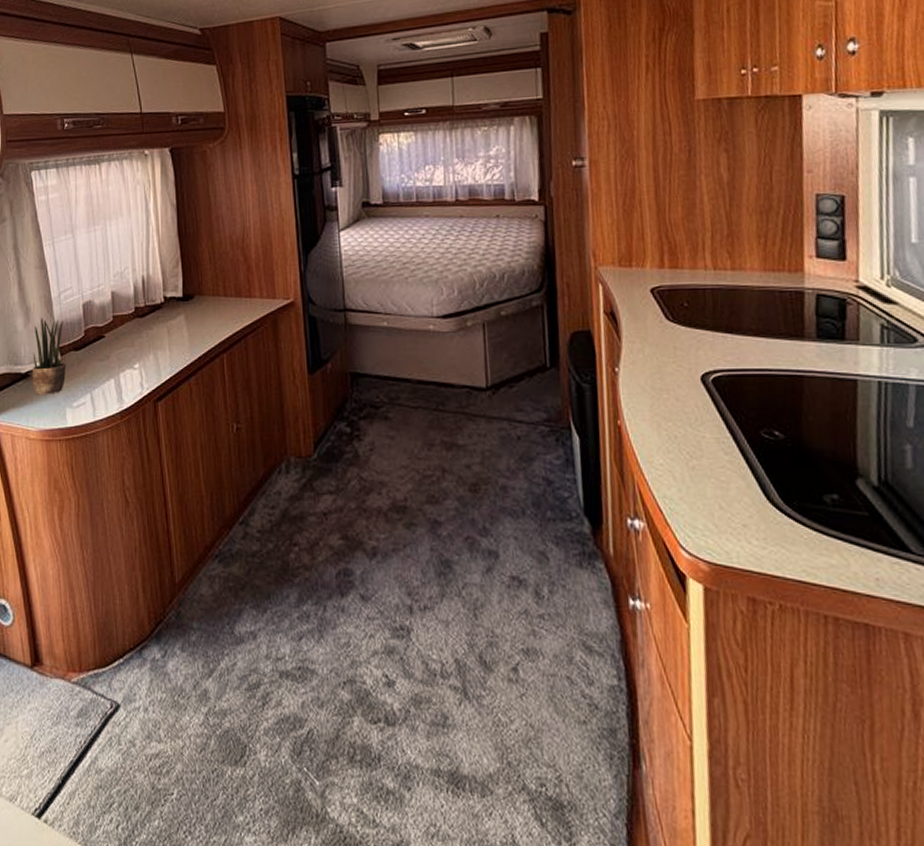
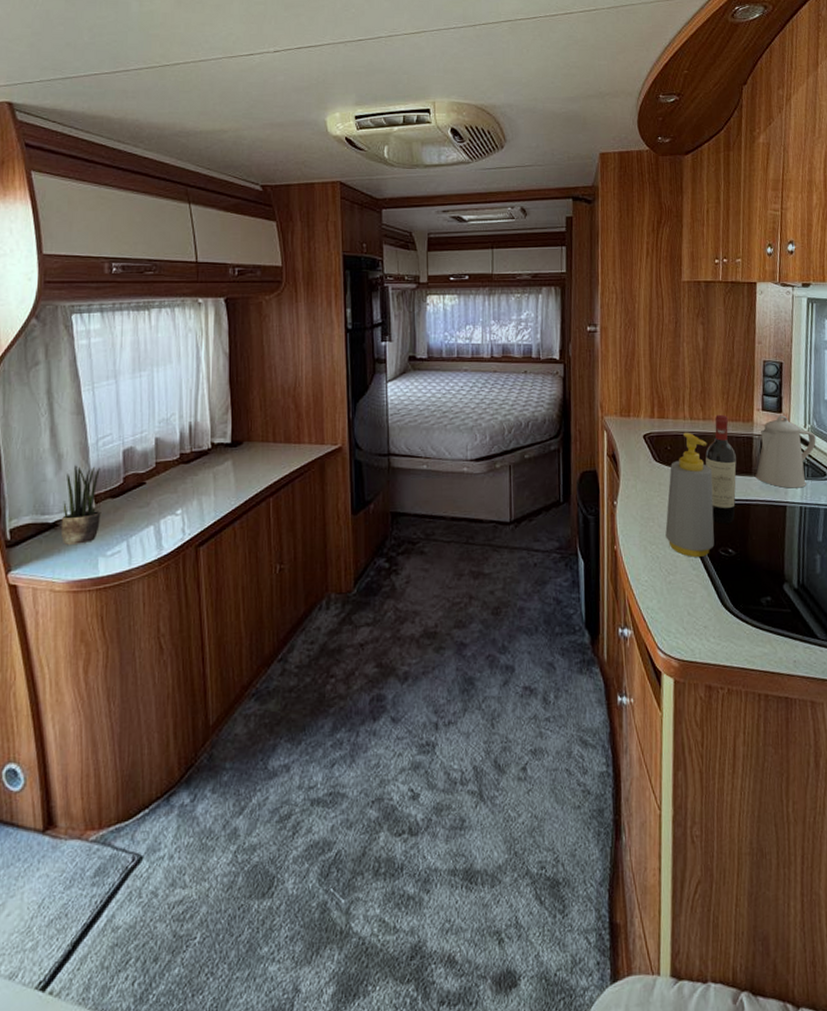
soap bottle: none [684,285,754,439] -> present [665,432,715,557]
wine bottle: none [736,263,782,399] -> present [705,414,737,524]
teapot: none [809,263,900,357] -> present [755,415,816,489]

